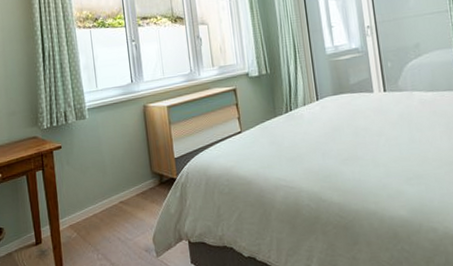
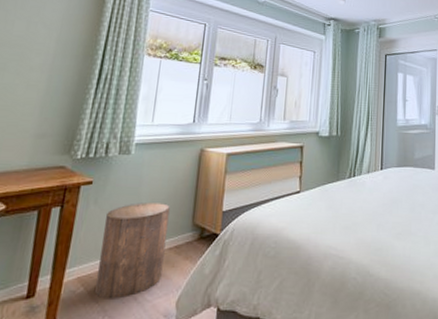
stool: none [79,157,136,241] -> present [95,202,170,299]

